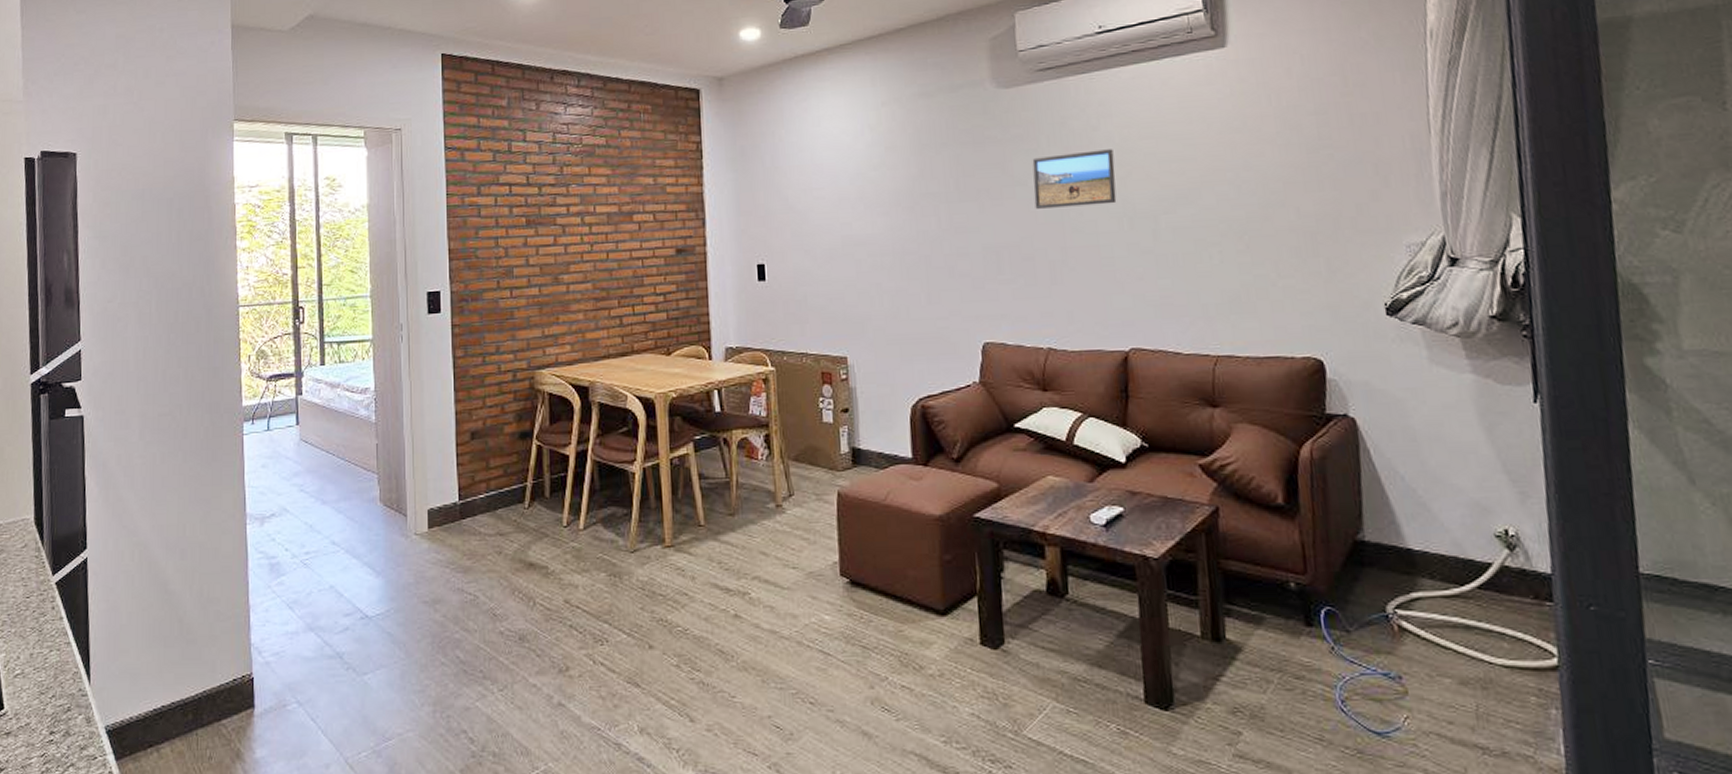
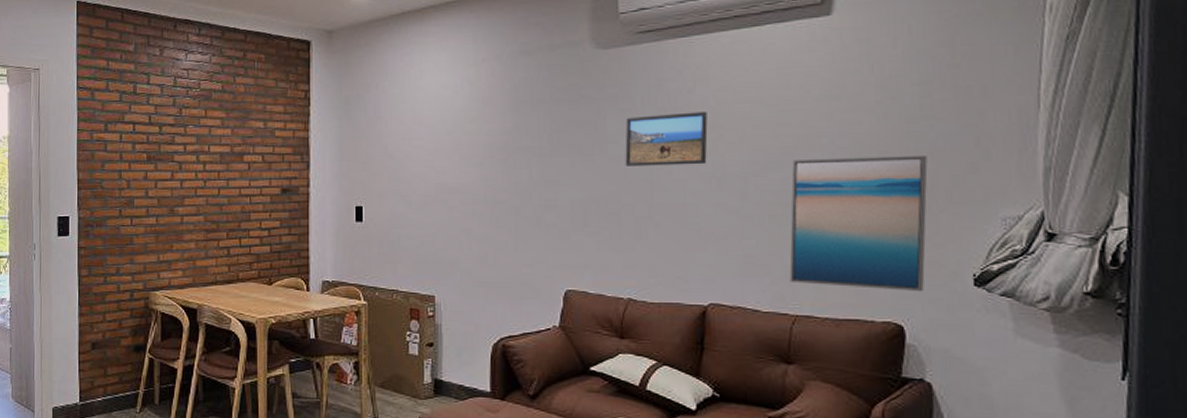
wall art: none [1200,185,1340,325] -> present [789,156,928,292]

